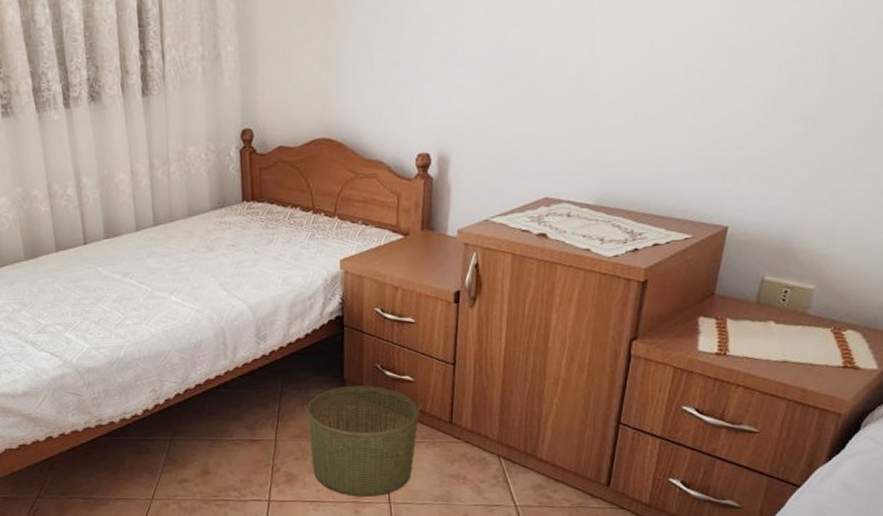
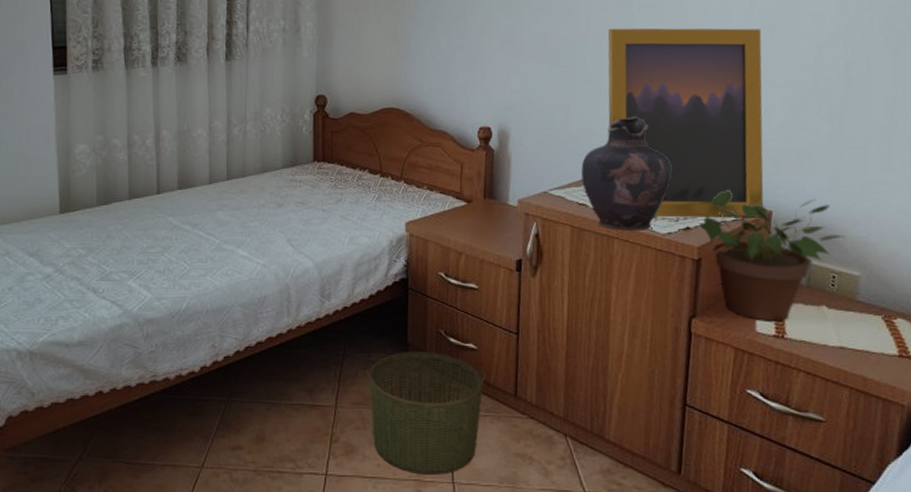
vase: none [526,132,624,257] -> present [581,117,672,232]
picture frame: none [558,20,738,240] -> present [608,28,764,219]
potted plant: none [647,205,804,340] -> present [698,189,846,321]

